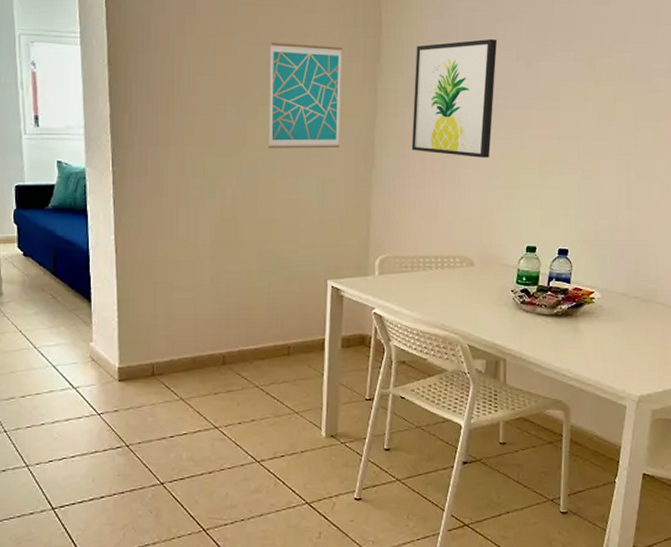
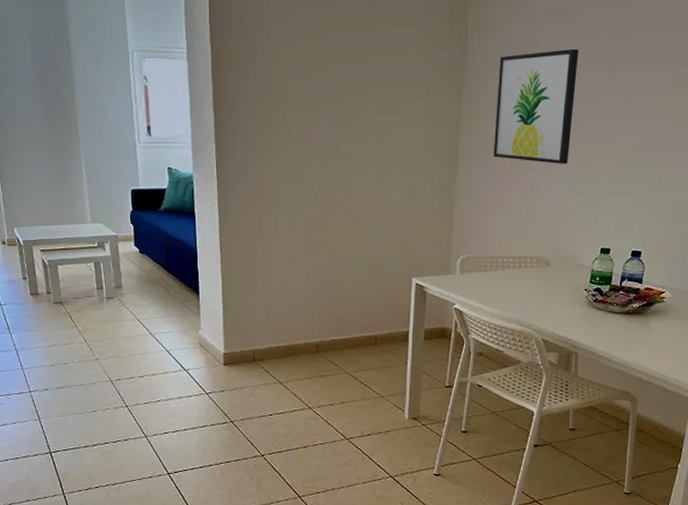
wall art: present [268,42,342,149] -> none [358,55,429,156]

